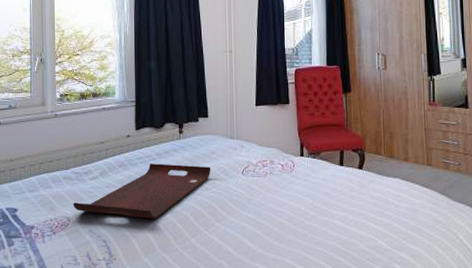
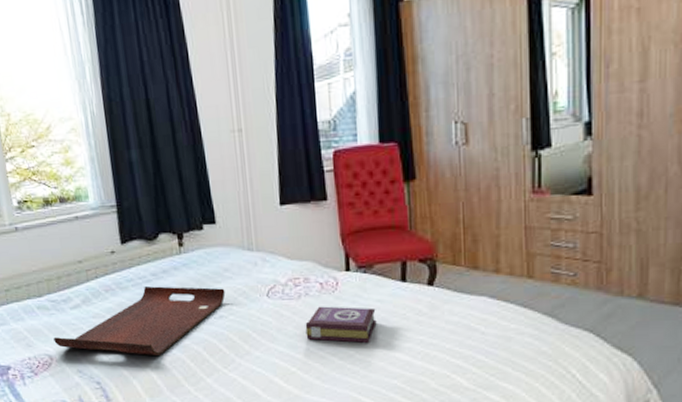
book: none [269,183,322,212] -> present [305,306,377,343]

